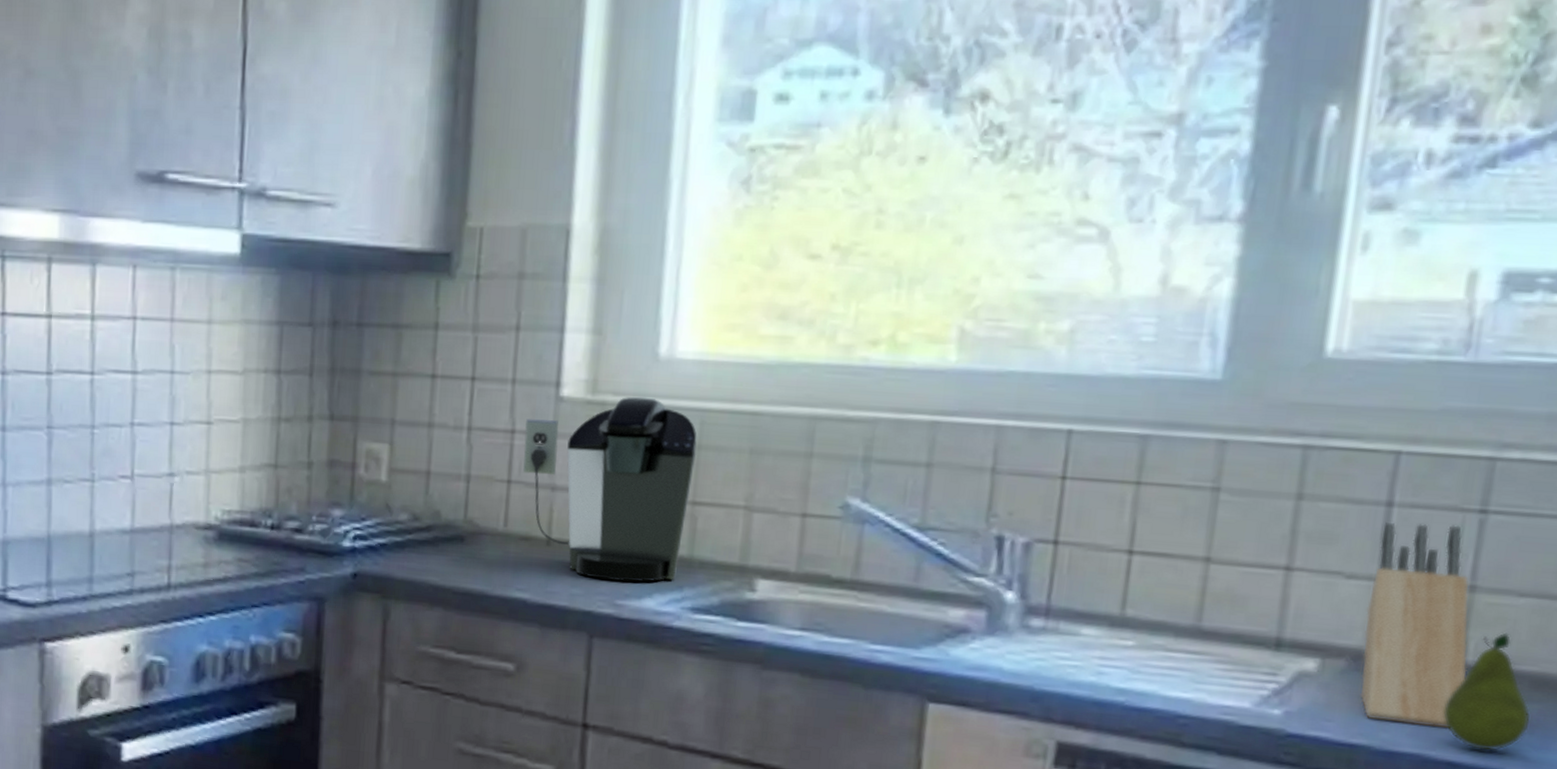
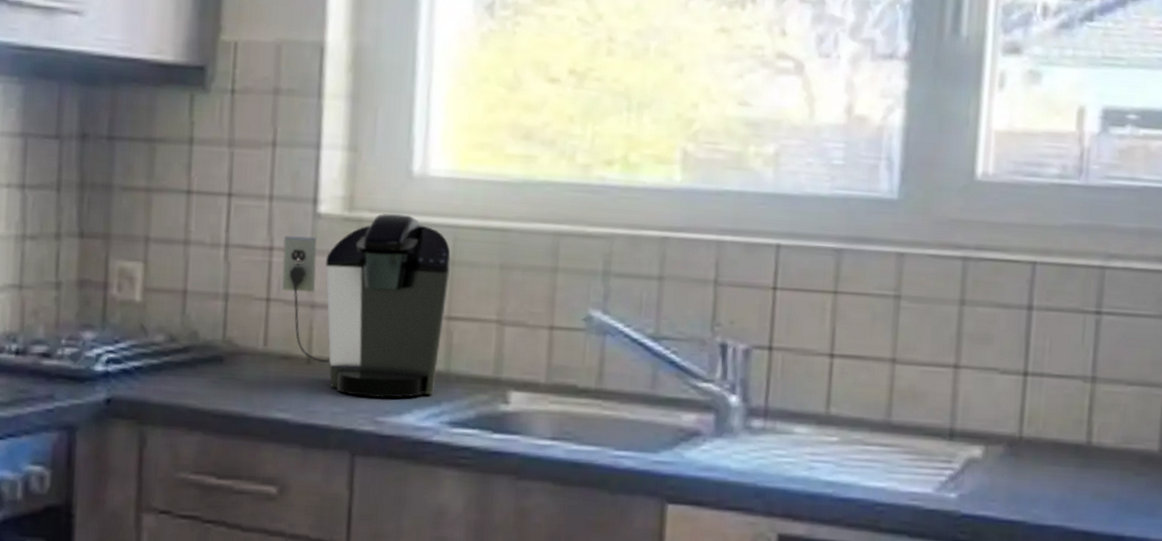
knife block: present [1360,521,1470,728] -> none [1015,323,1094,501]
fruit: present [1443,632,1530,751] -> none [1078,416,1140,520]

